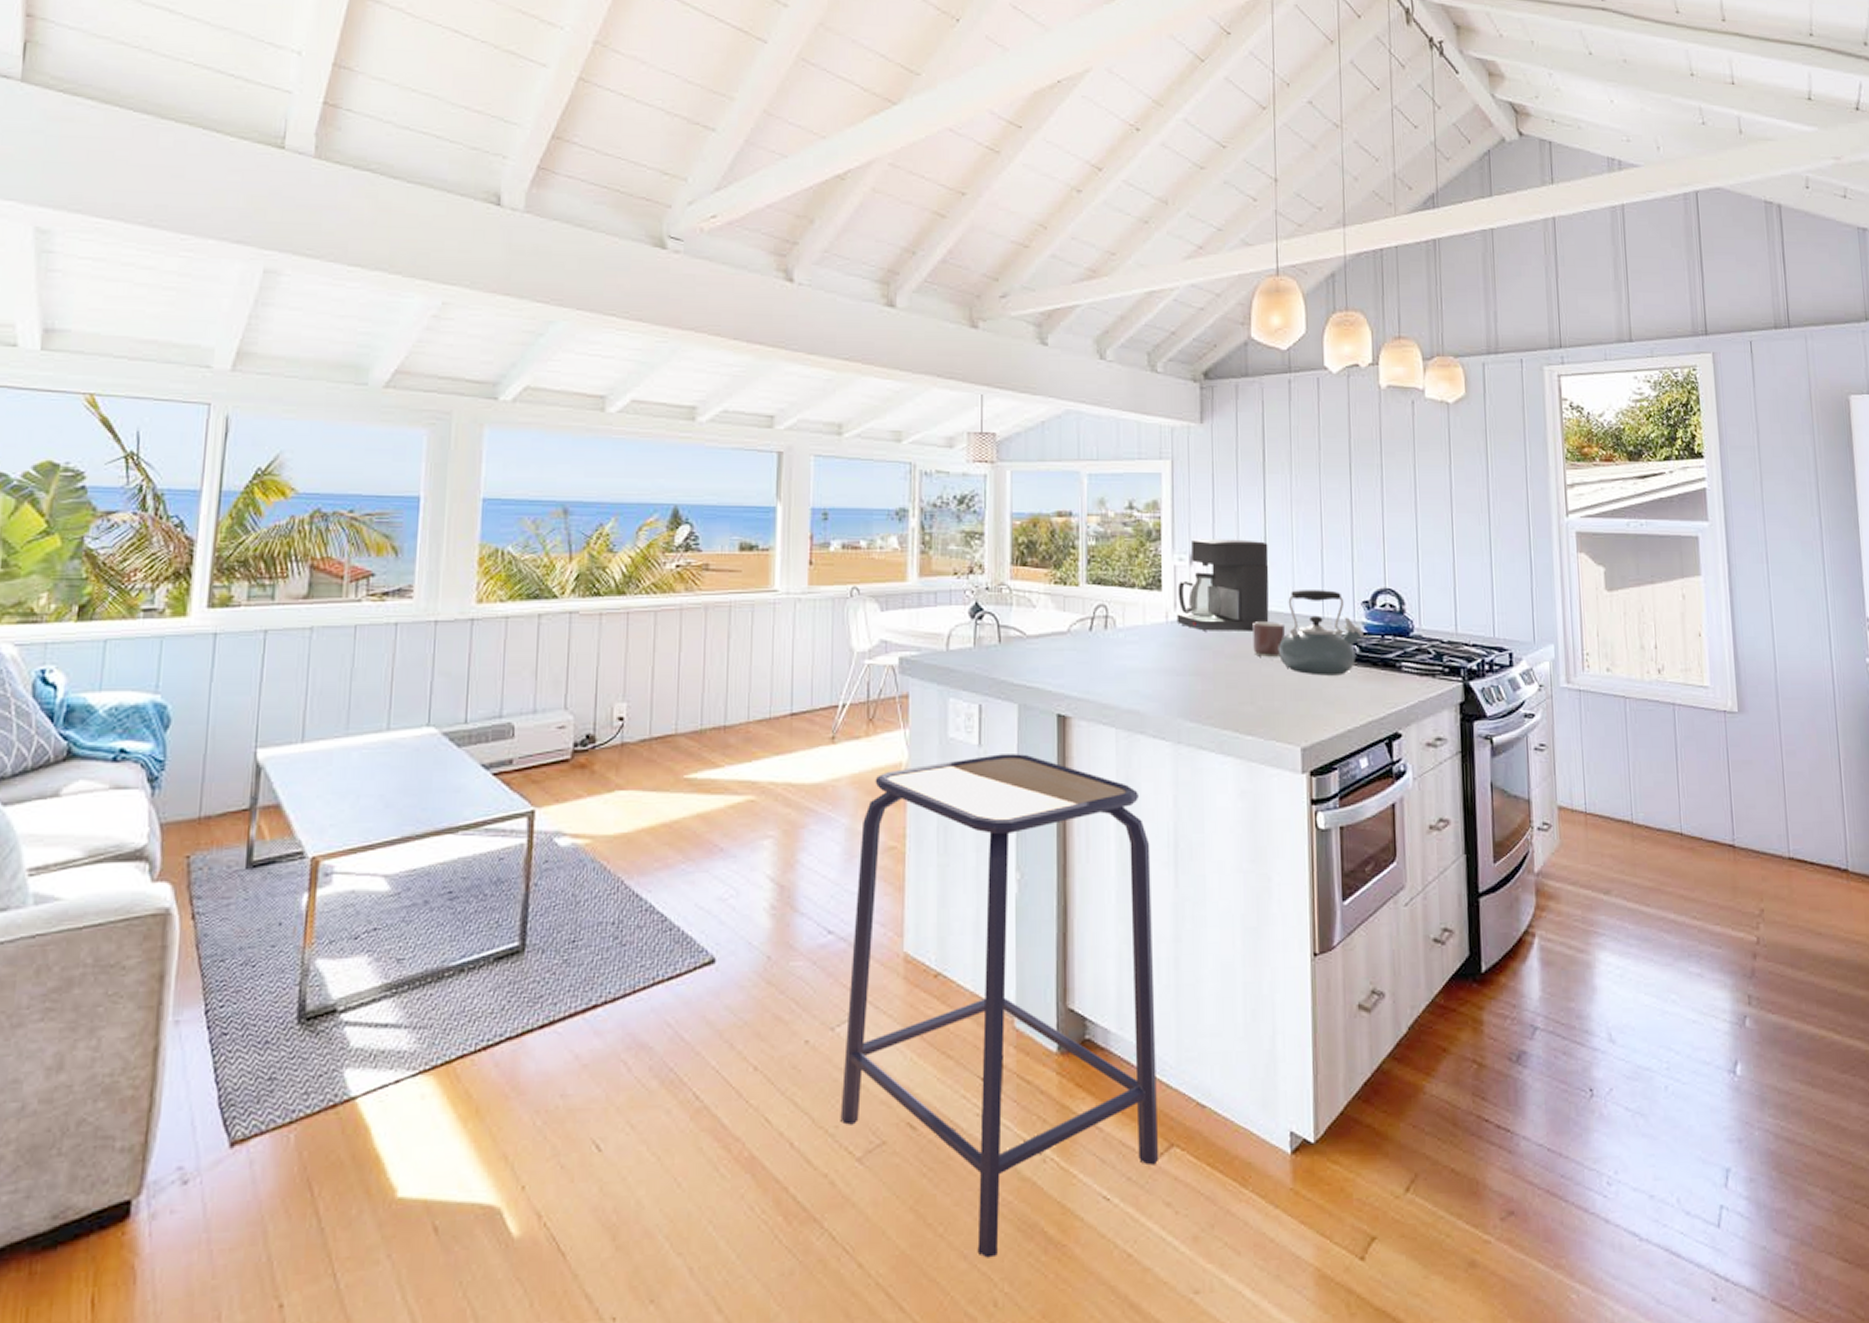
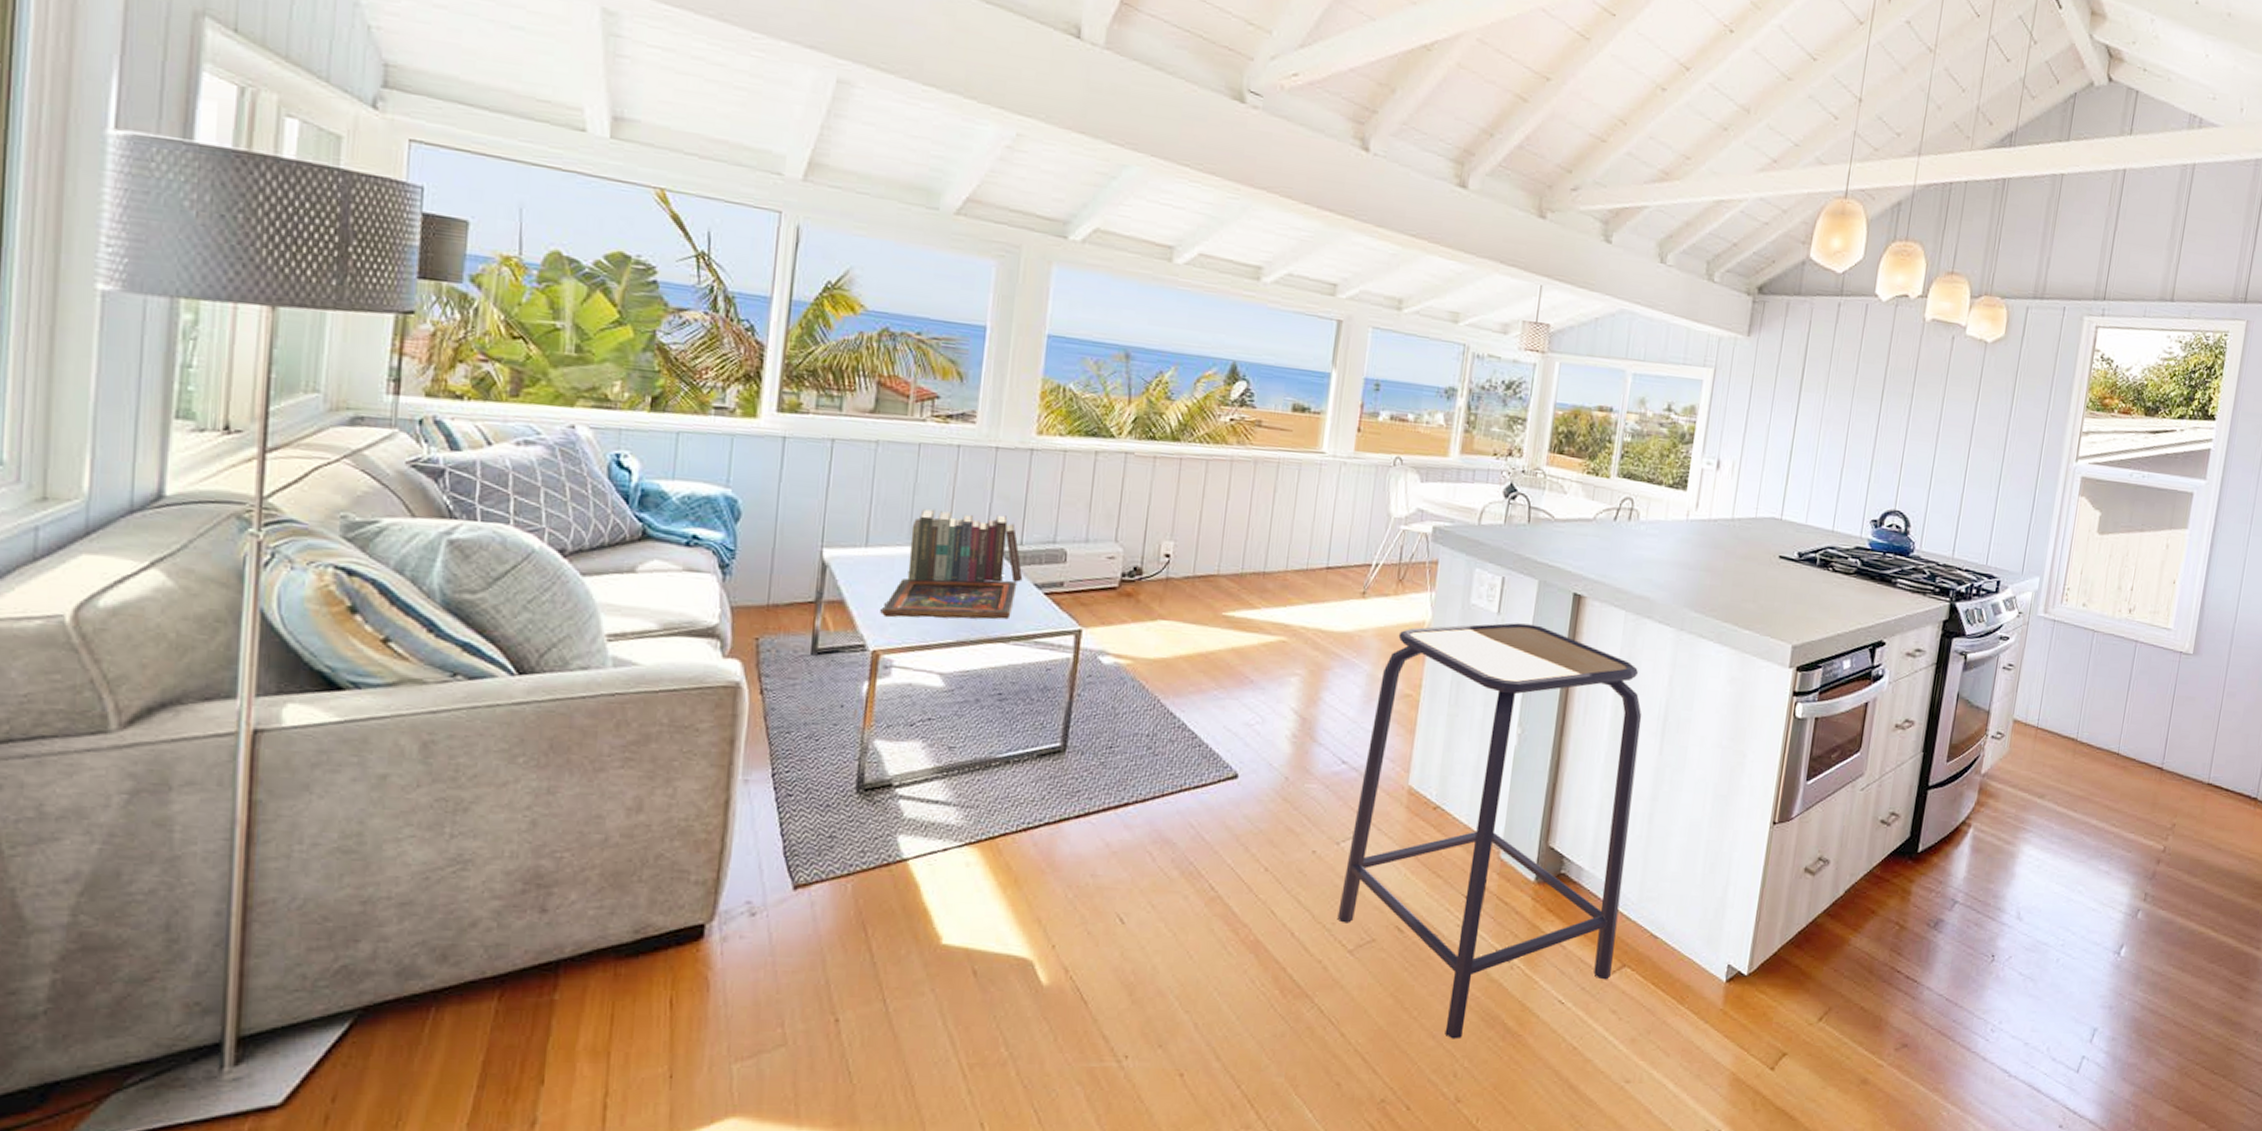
painted panel: none [321,765,464,819] -> present [882,578,1017,620]
books: none [347,693,469,775] -> present [907,509,1023,583]
coffee maker: present [1176,539,1269,631] -> none [1696,446,1793,537]
mug: present [1253,622,1286,657] -> none [1763,528,1797,562]
kettle: present [1277,590,1364,676] -> none [1785,503,1867,585]

